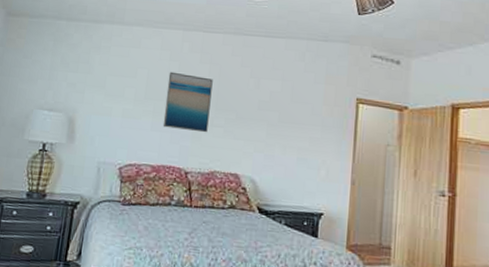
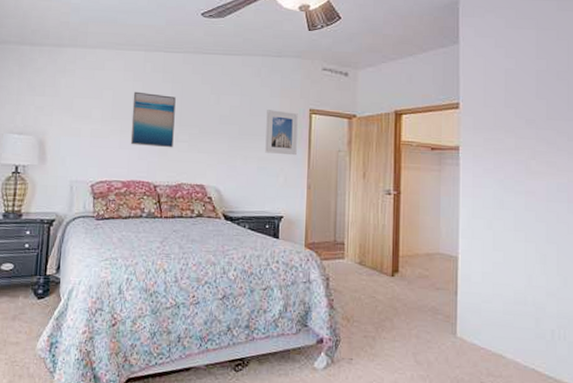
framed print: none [306,97,344,148] -> present [265,110,298,156]

